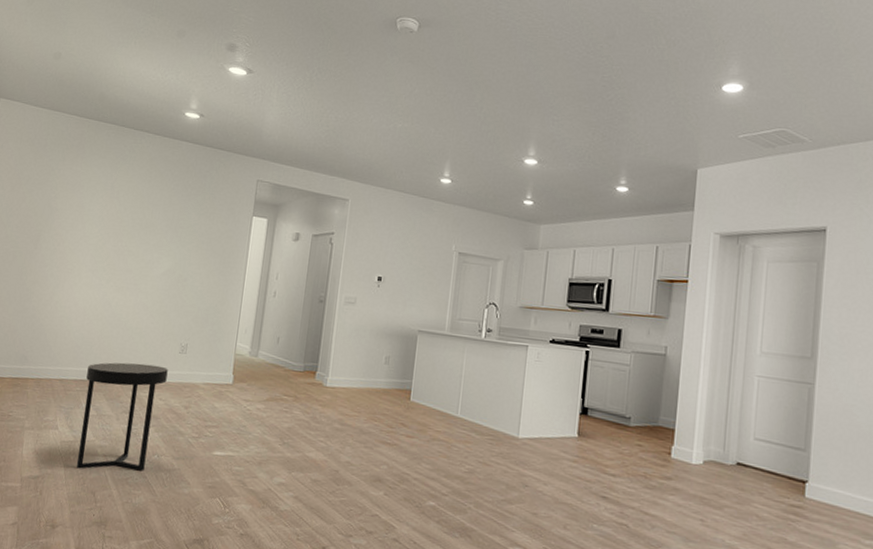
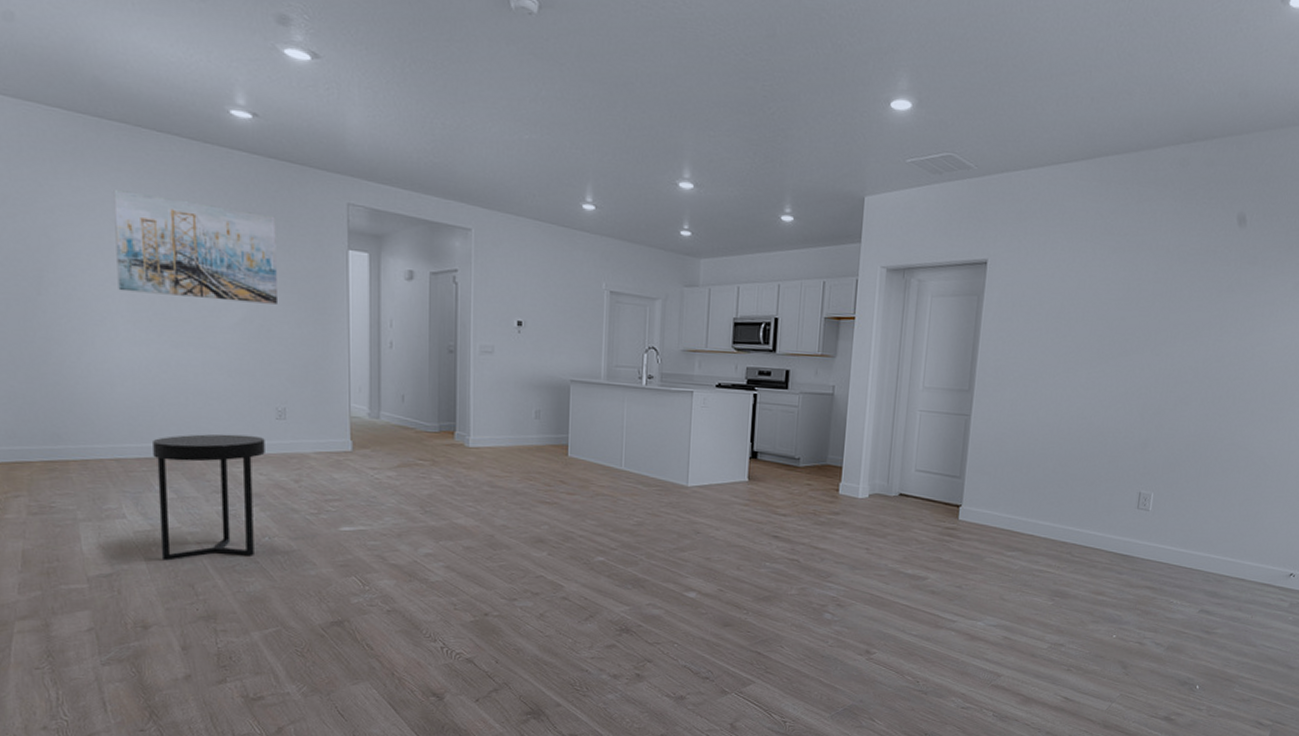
wall art: none [87,172,204,259] -> present [113,190,277,304]

